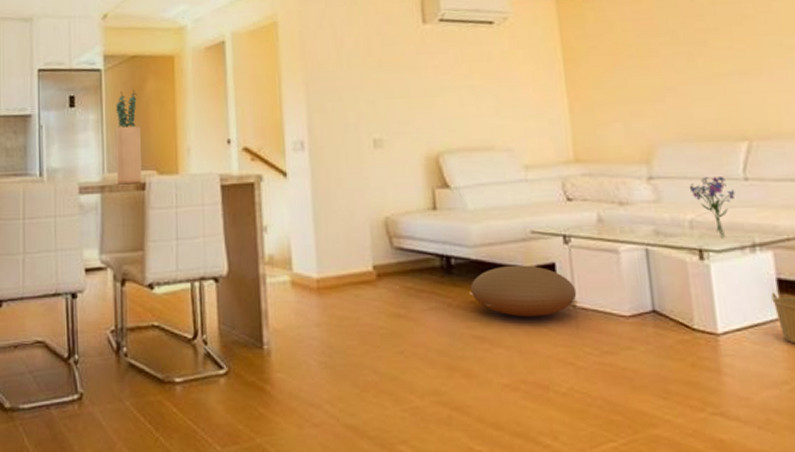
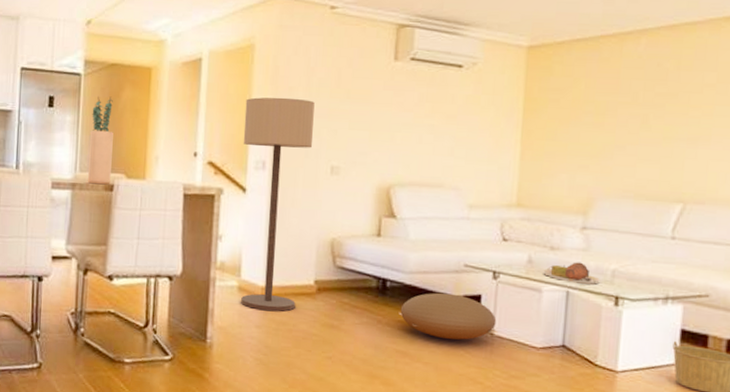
floor lamp: none [275,72,356,306] -> present [241,97,315,312]
serving tray: none [616,215,679,239] -> present [543,262,600,285]
flowers: present [689,177,736,239] -> none [618,232,661,290]

